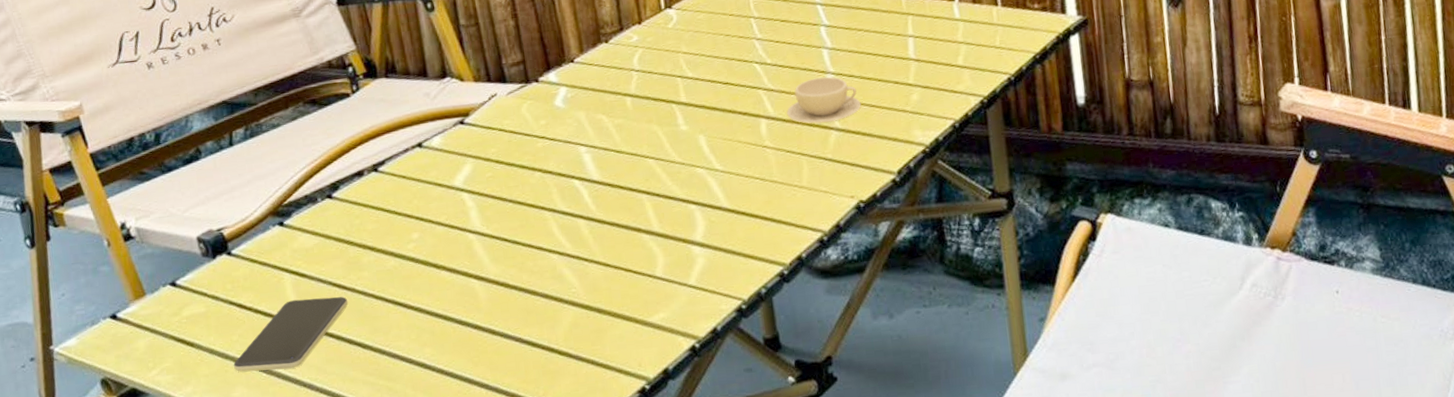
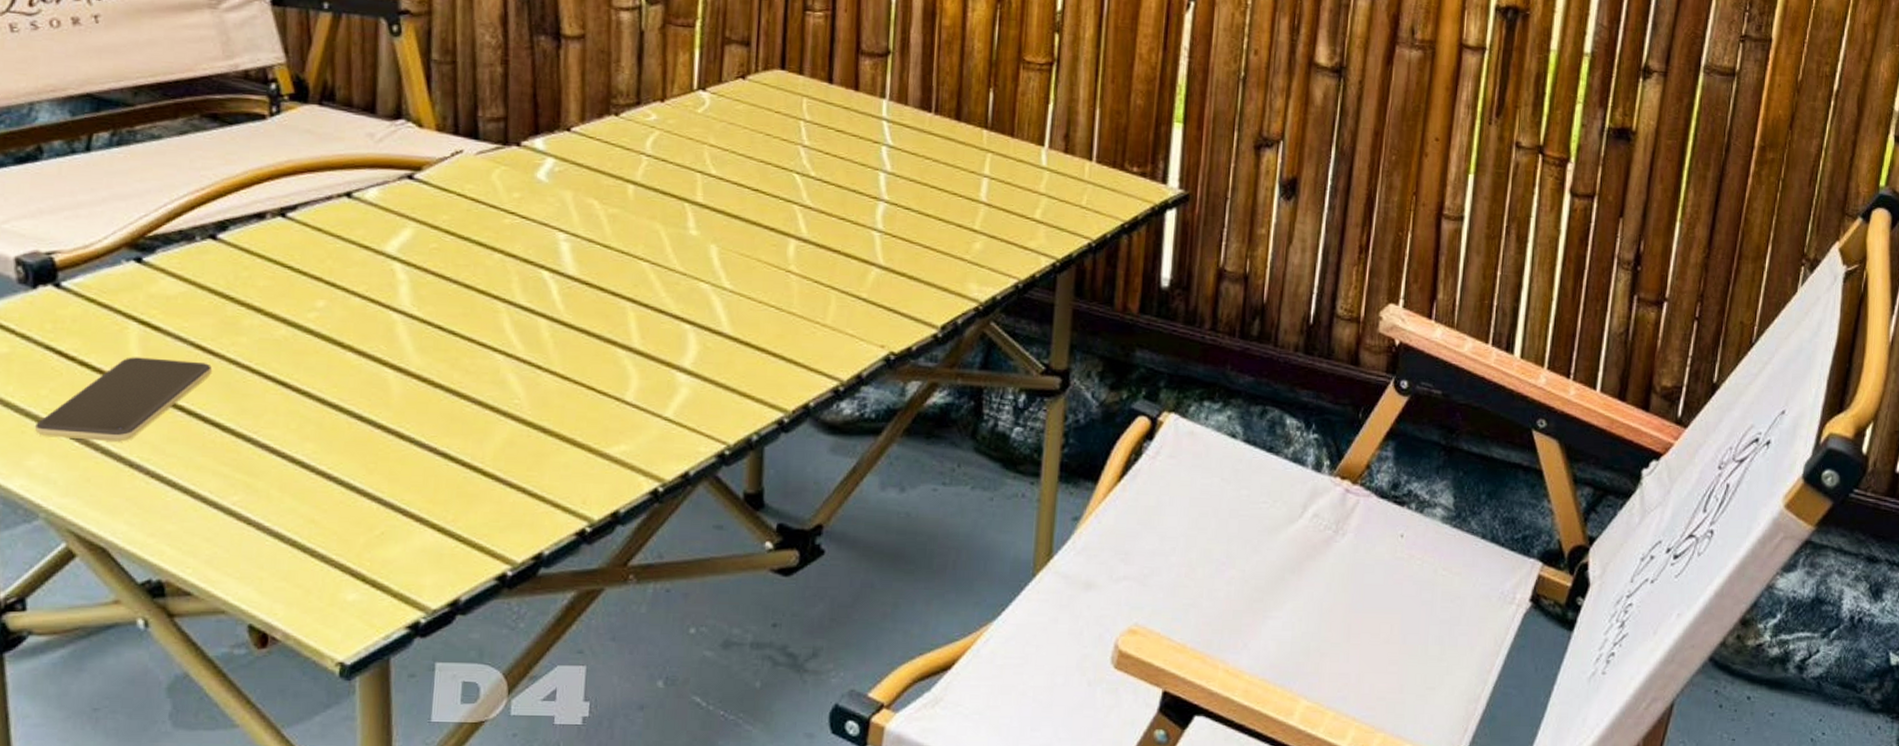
teacup: present [786,76,862,124] -> none [822,203,914,258]

